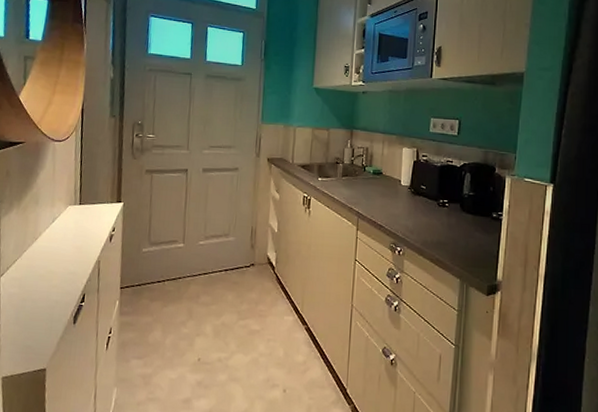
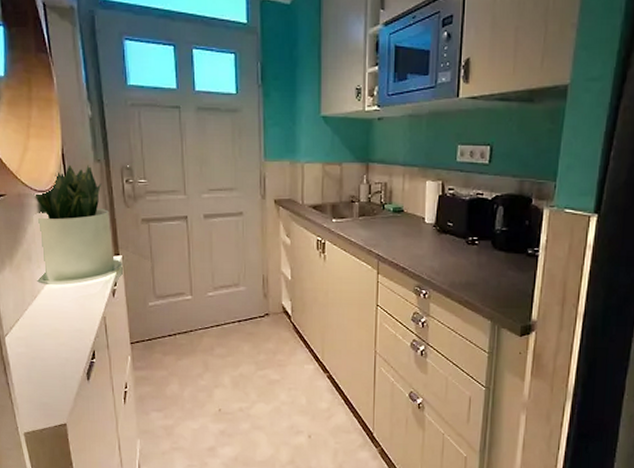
planter: none [38,118,123,229] -> present [33,165,122,286]

